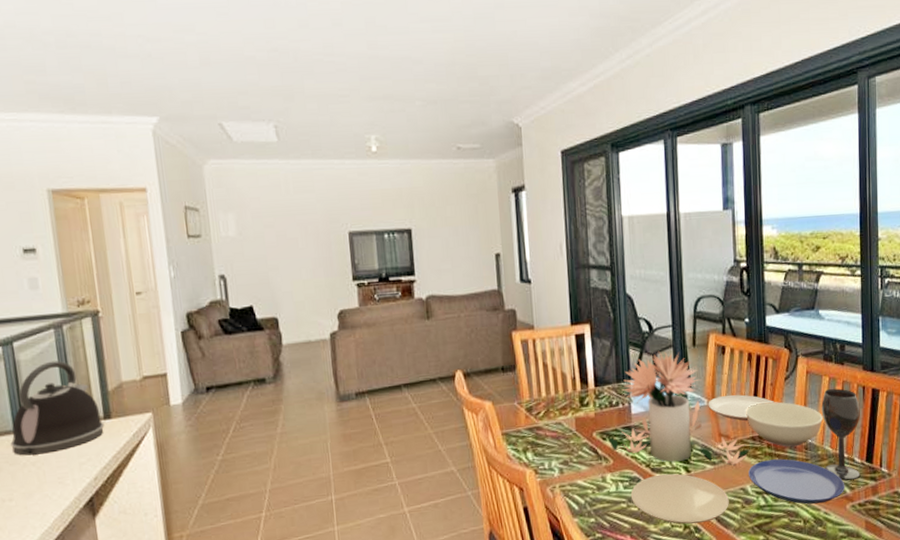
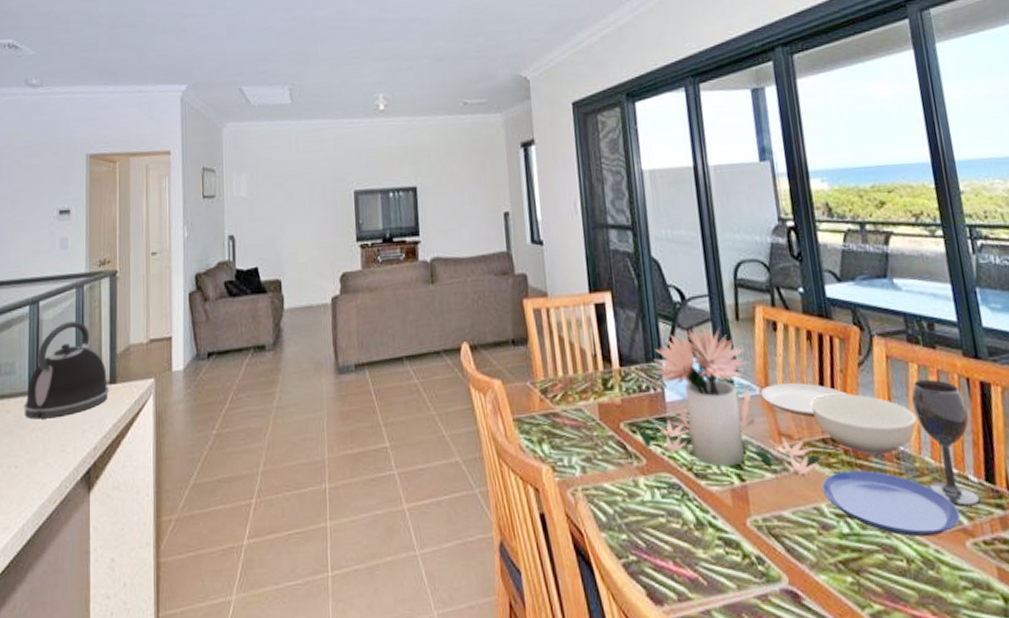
plate: present [630,473,729,524] -> none [670,481,801,553]

